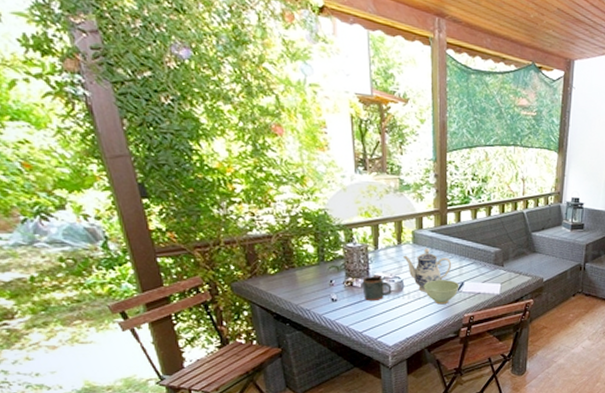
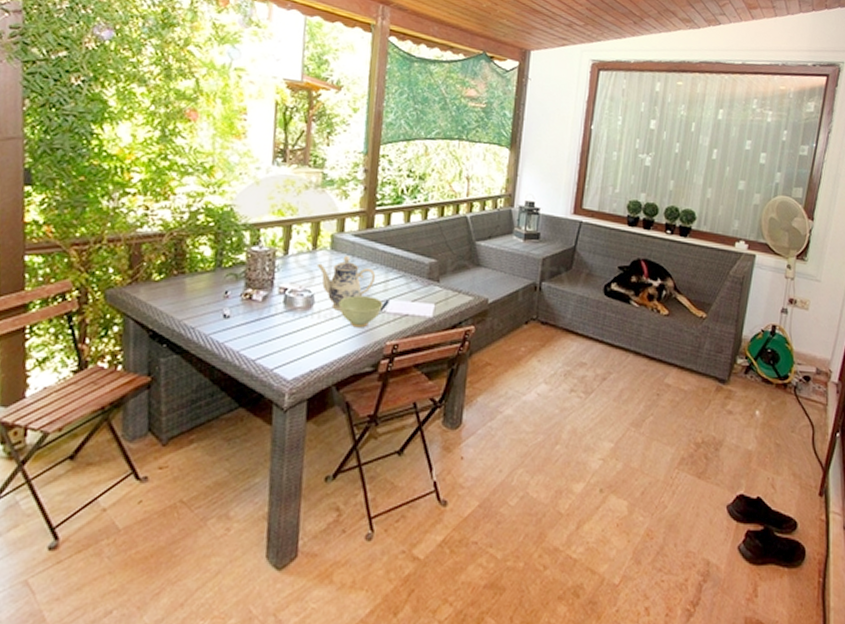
mug: present [362,276,392,301] -> none [263,287,300,320]

